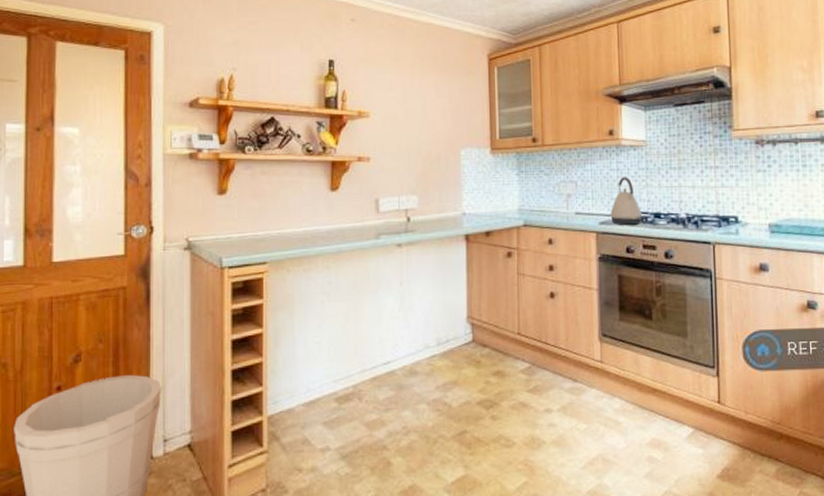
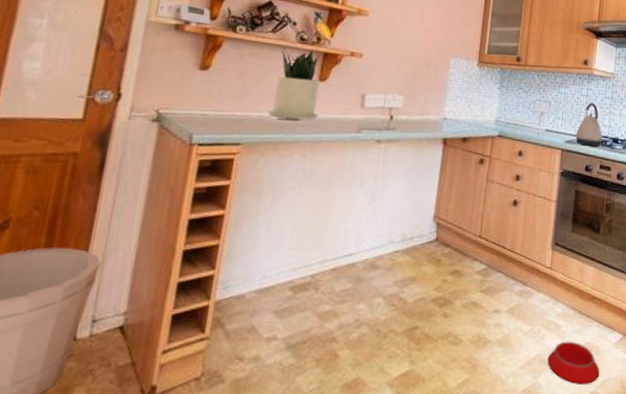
planter: none [287,161,336,234] -> present [268,47,320,121]
pet bowl: none [611,438,673,484] -> present [547,341,600,385]

